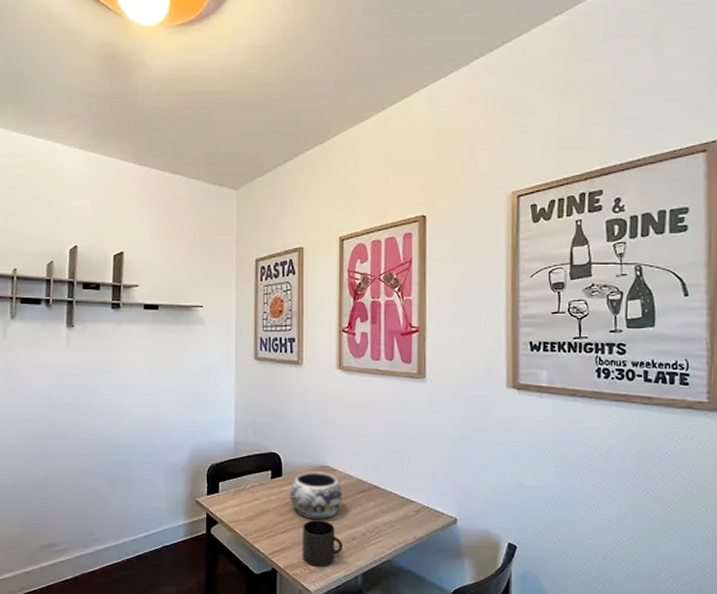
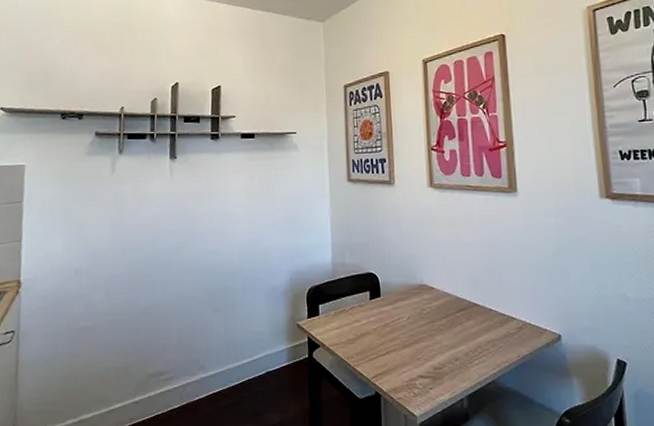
decorative bowl: present [290,472,343,520] -> none [389,291,443,341]
mug: present [303,520,342,567] -> none [404,341,446,390]

